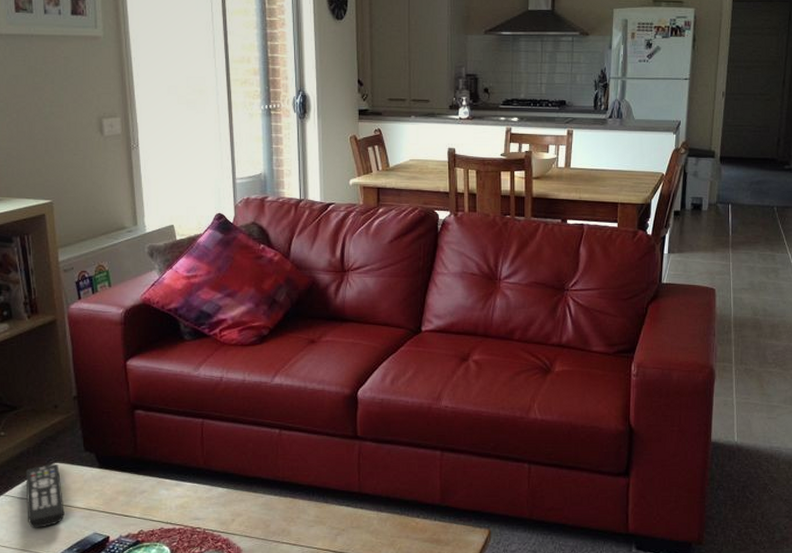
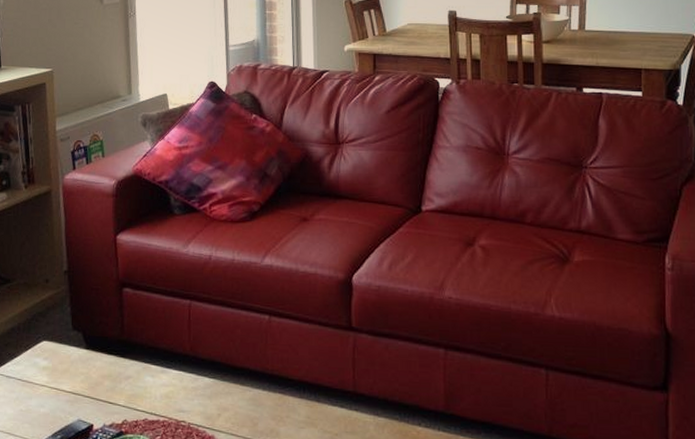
remote control: present [25,463,65,528] -> none [14,341,51,411]

